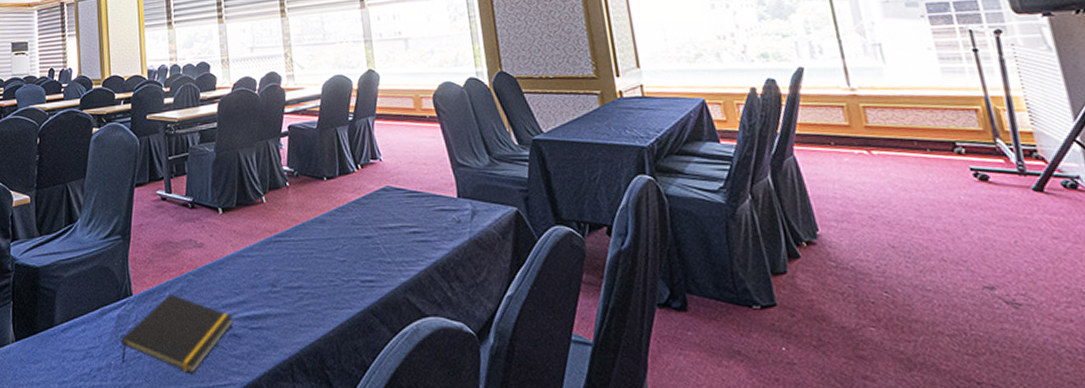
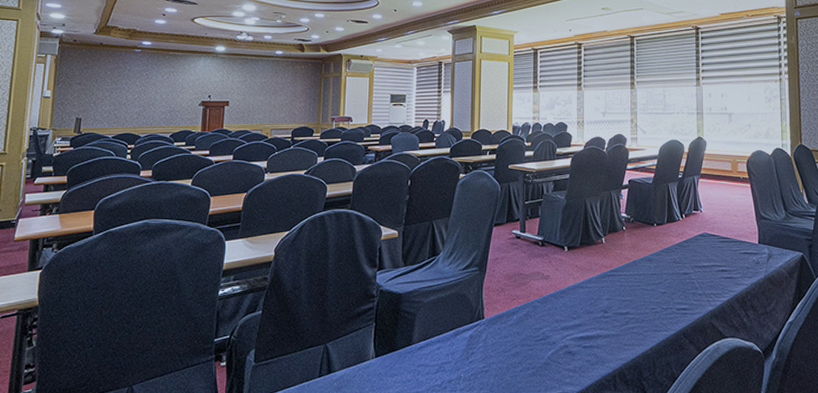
notepad: present [121,294,234,374] -> none [471,318,570,385]

